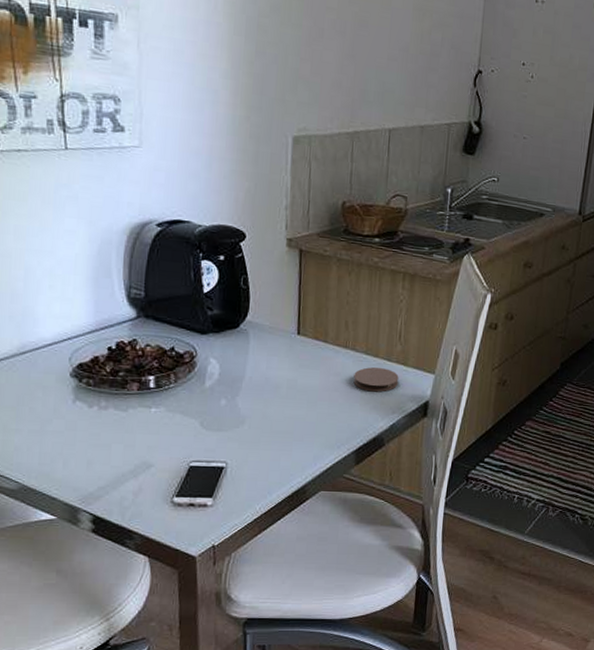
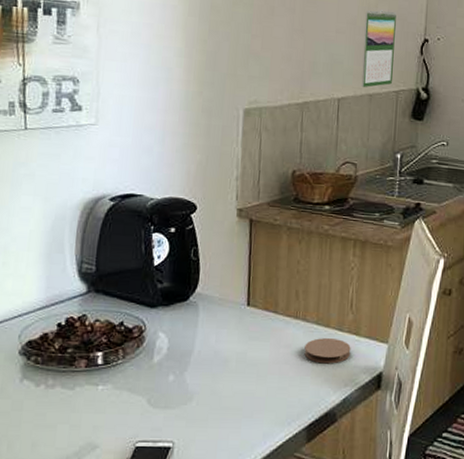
calendar: none [413,37,450,119] -> present [361,10,396,88]

